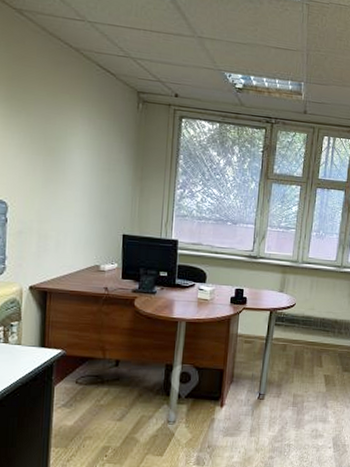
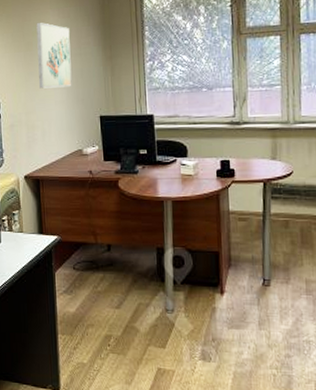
wall art: none [58,127,99,201] -> present [36,22,72,89]

